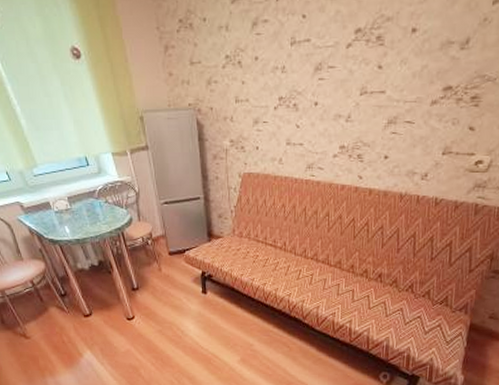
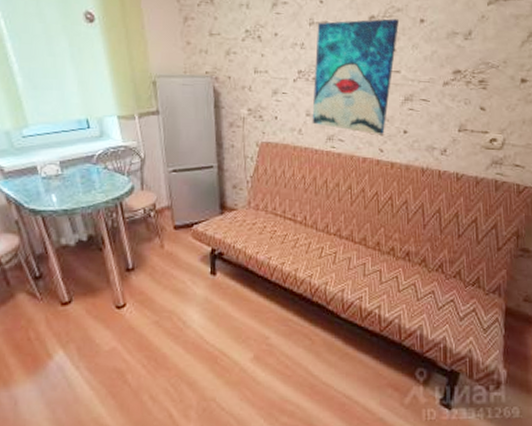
wall art: none [292,30,389,162] -> present [312,18,400,135]

